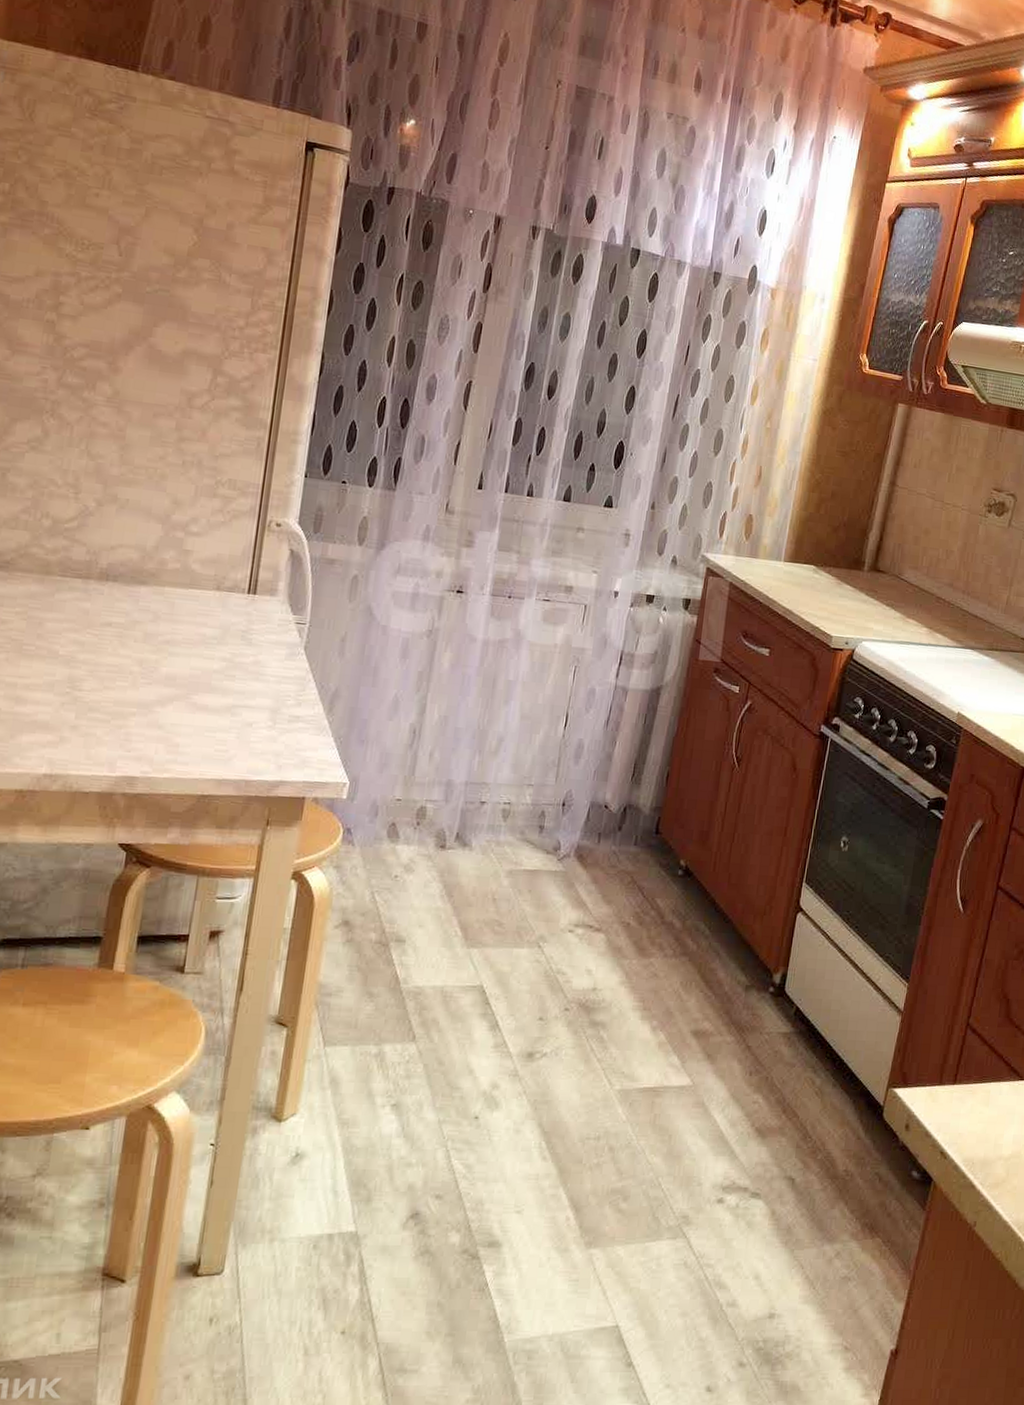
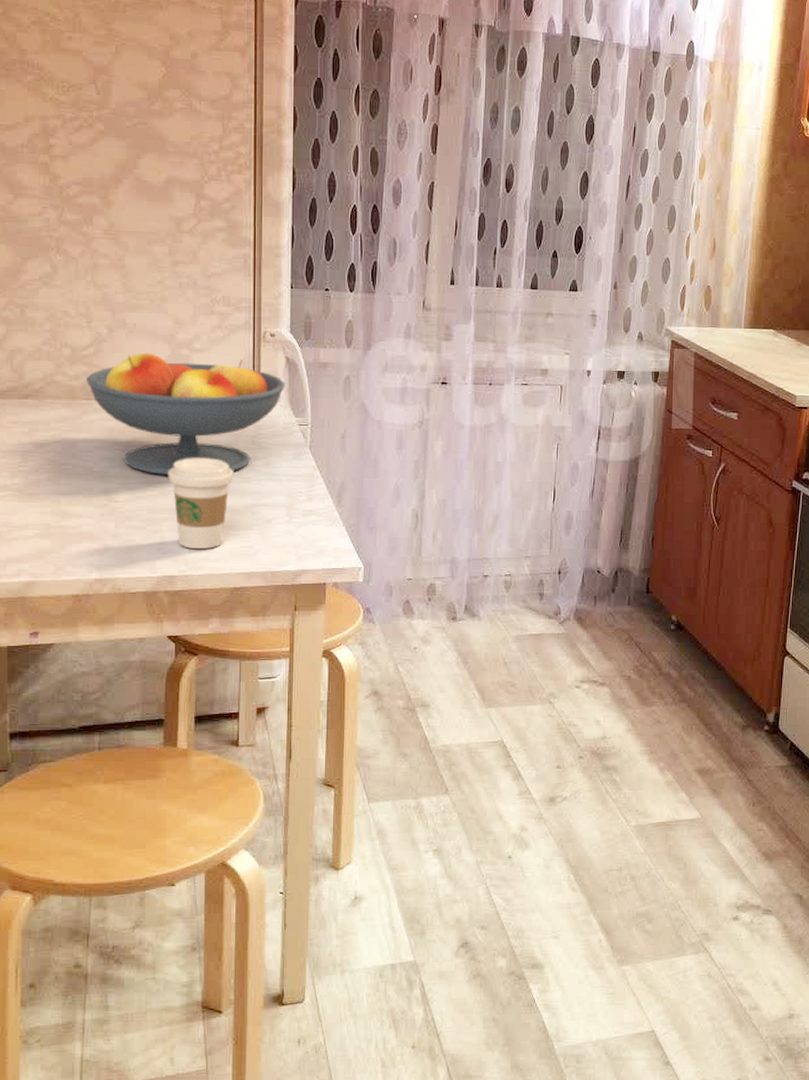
fruit bowl: none [64,531,287,667] -> present [85,352,286,475]
coffee cup: none [142,649,218,750] -> present [168,458,234,549]

